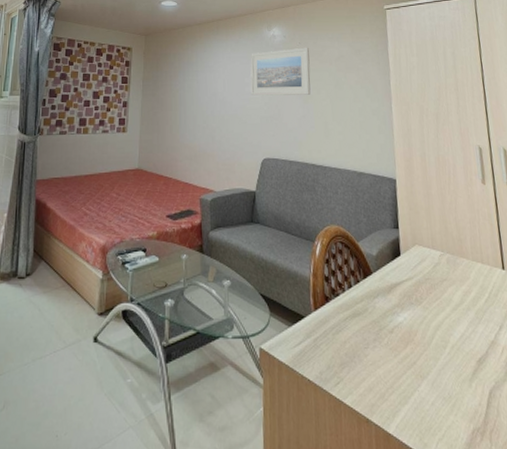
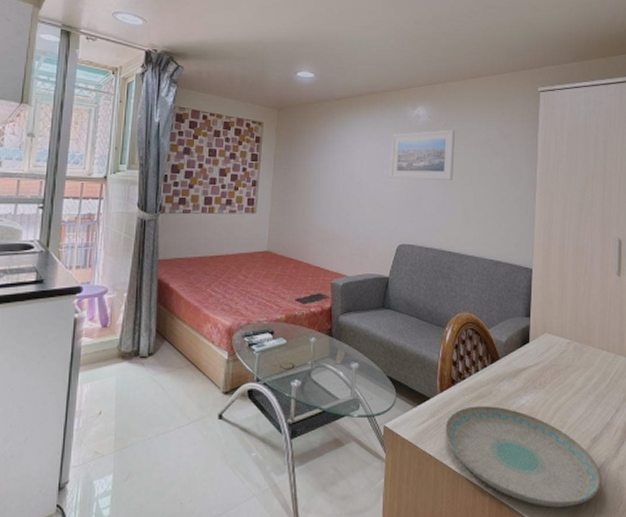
plate: none [322,325,494,440] -> present [445,406,601,508]

